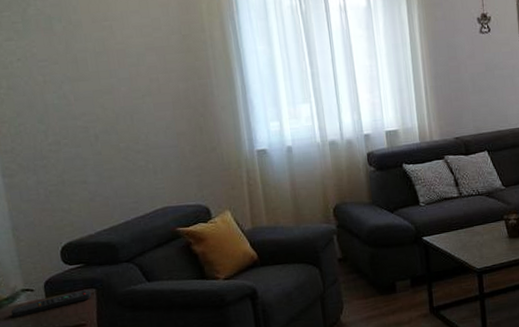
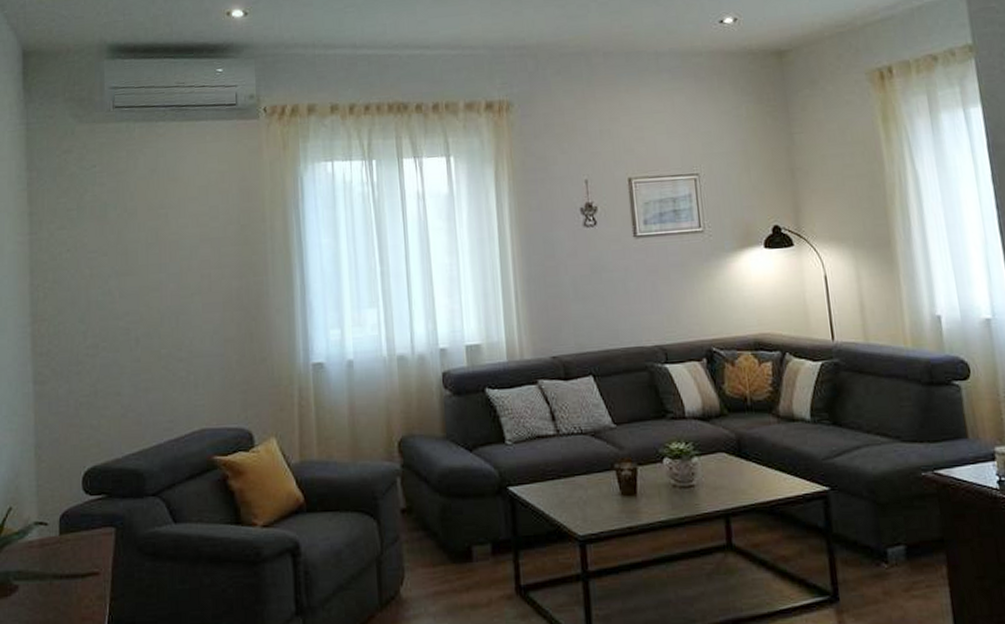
remote control: present [11,289,92,318] -> none [19,528,110,558]

